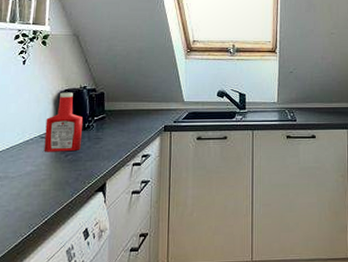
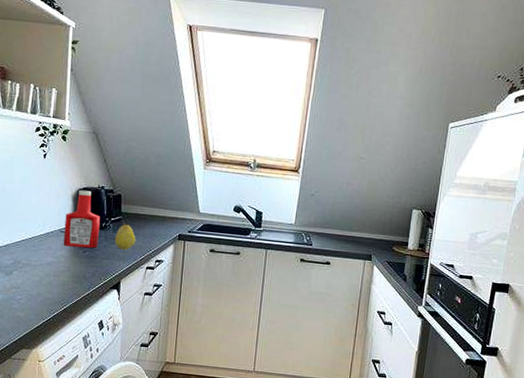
fruit: none [98,120,121,149] -> present [114,222,136,250]

